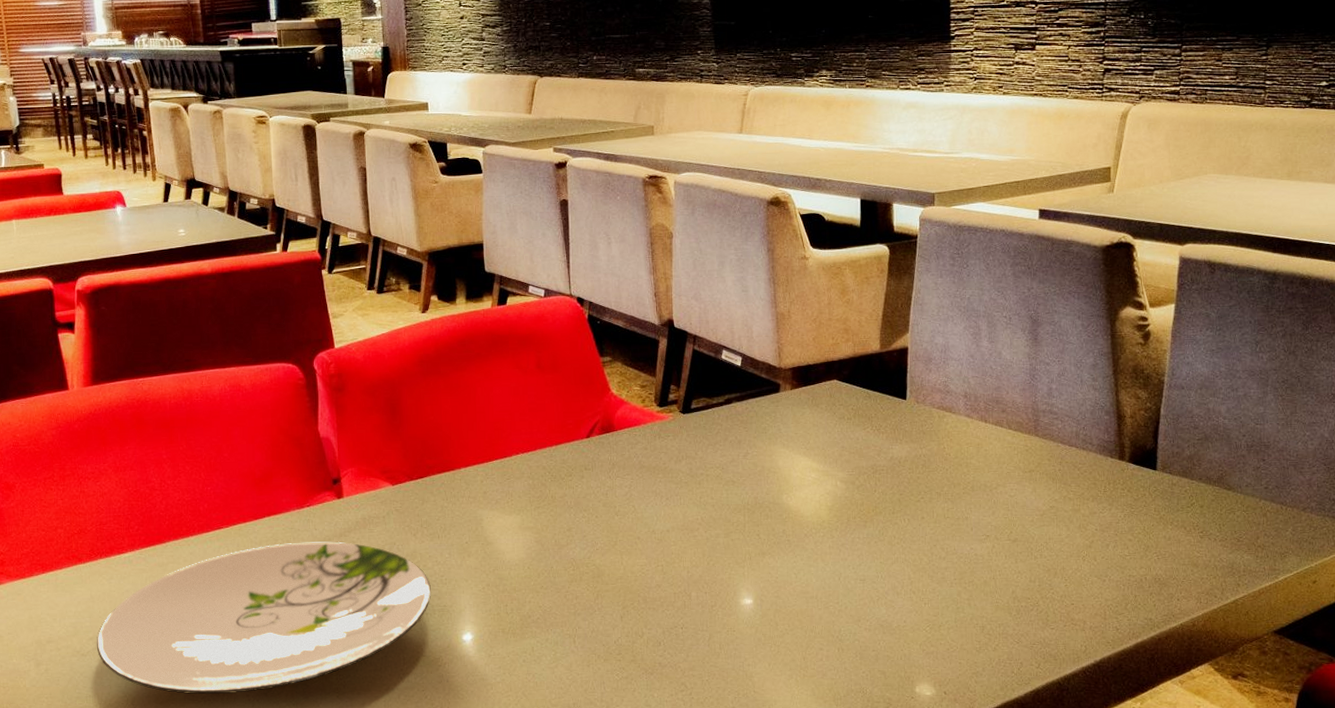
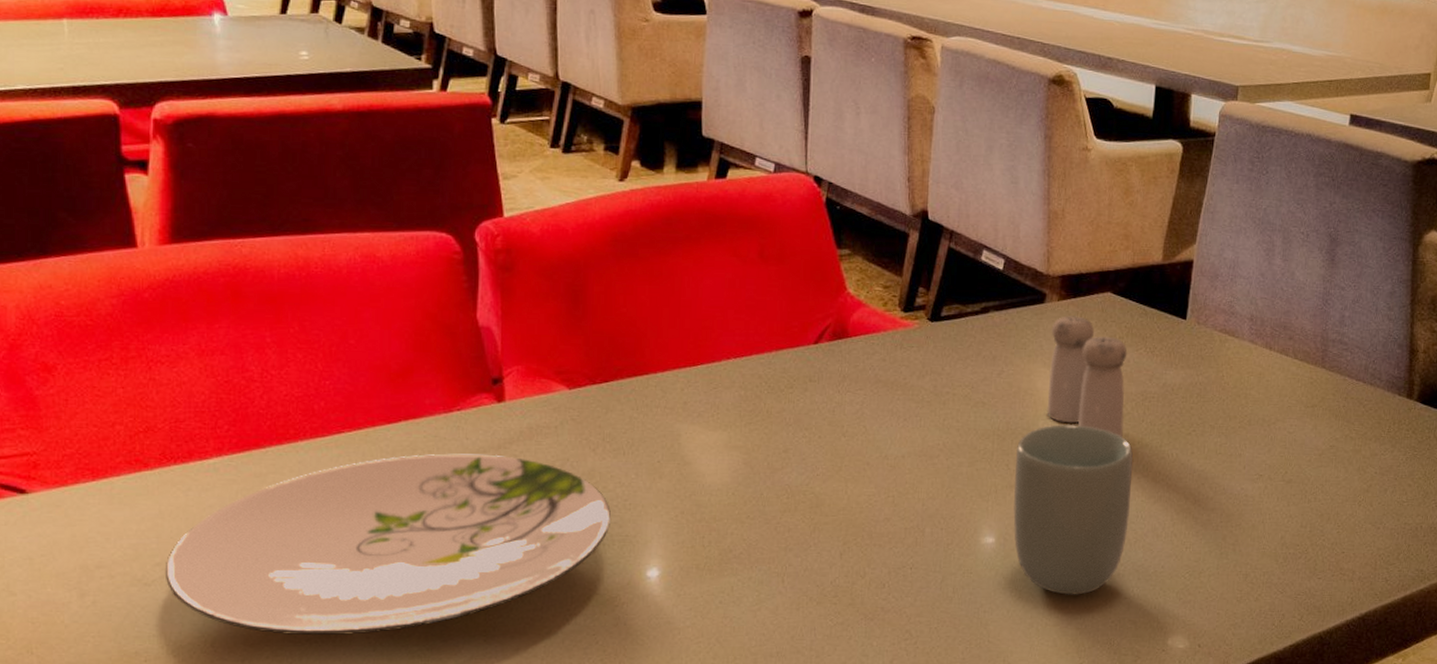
cup: none [765,496,871,649] -> present [1013,424,1133,595]
salt and pepper shaker: none [787,402,859,506] -> present [1047,316,1128,437]

